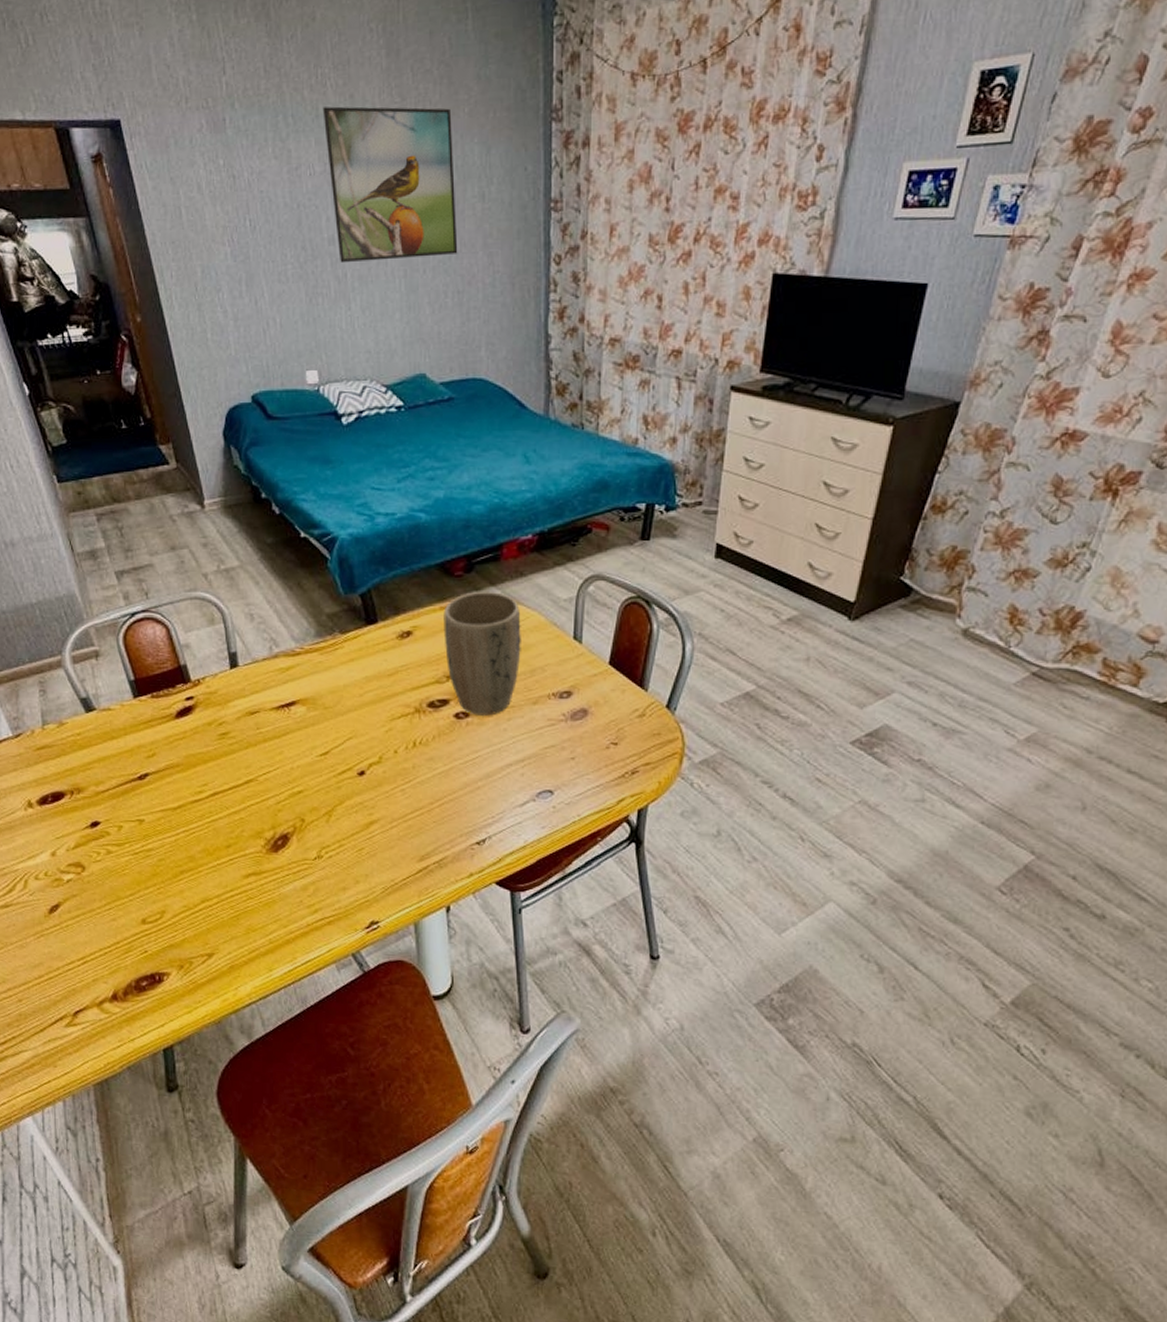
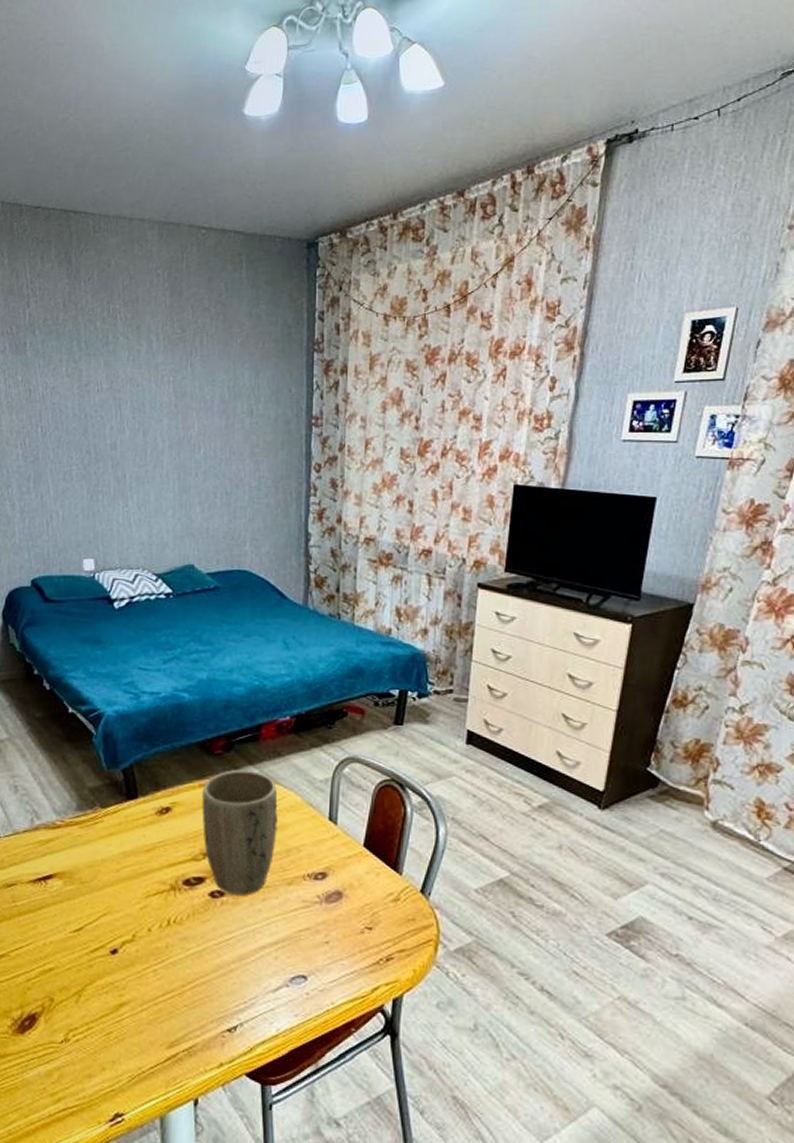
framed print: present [322,106,458,264] -> none [112,335,228,466]

